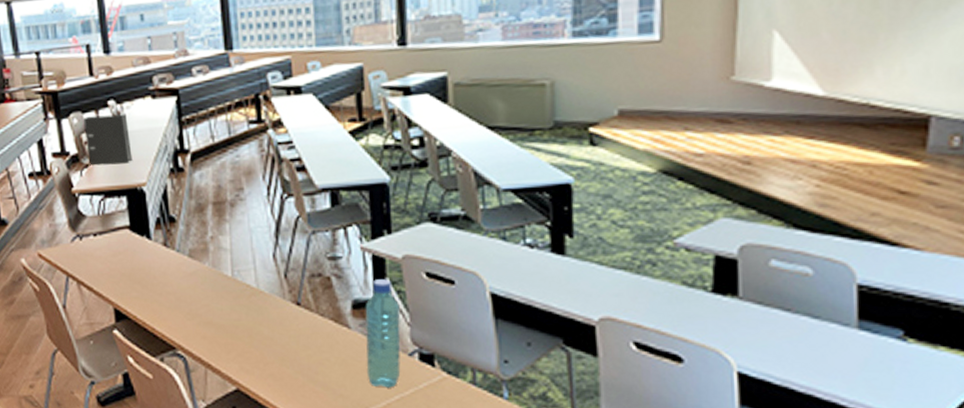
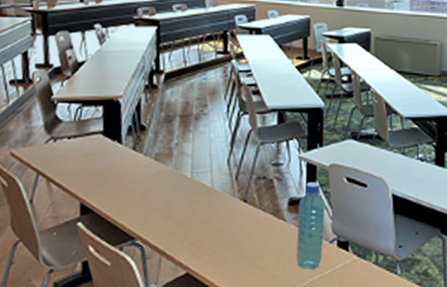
binder: present [84,114,133,166] -> none [69,36,112,78]

